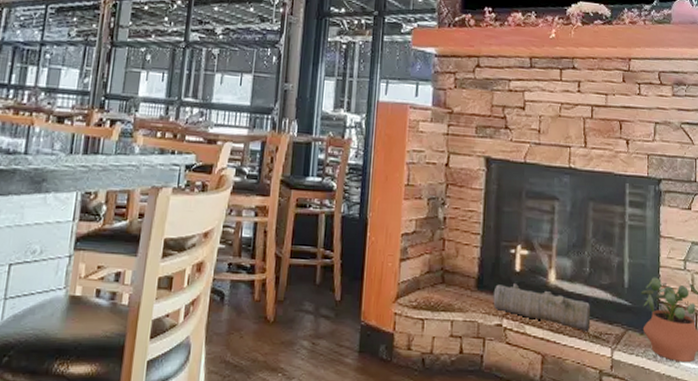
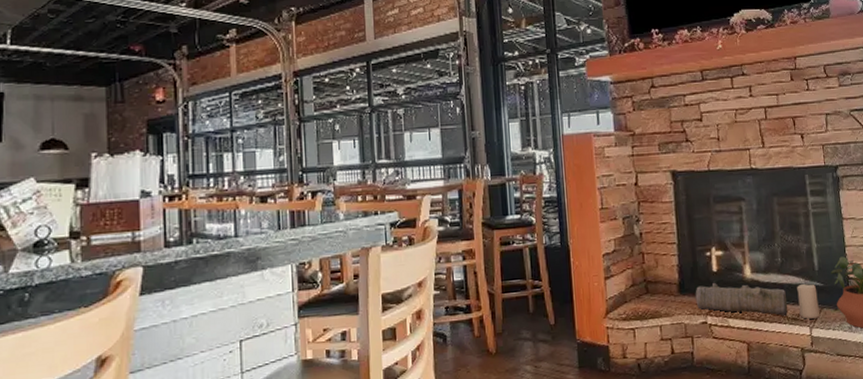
candle: none [602,299,625,340] -> present [797,283,821,319]

